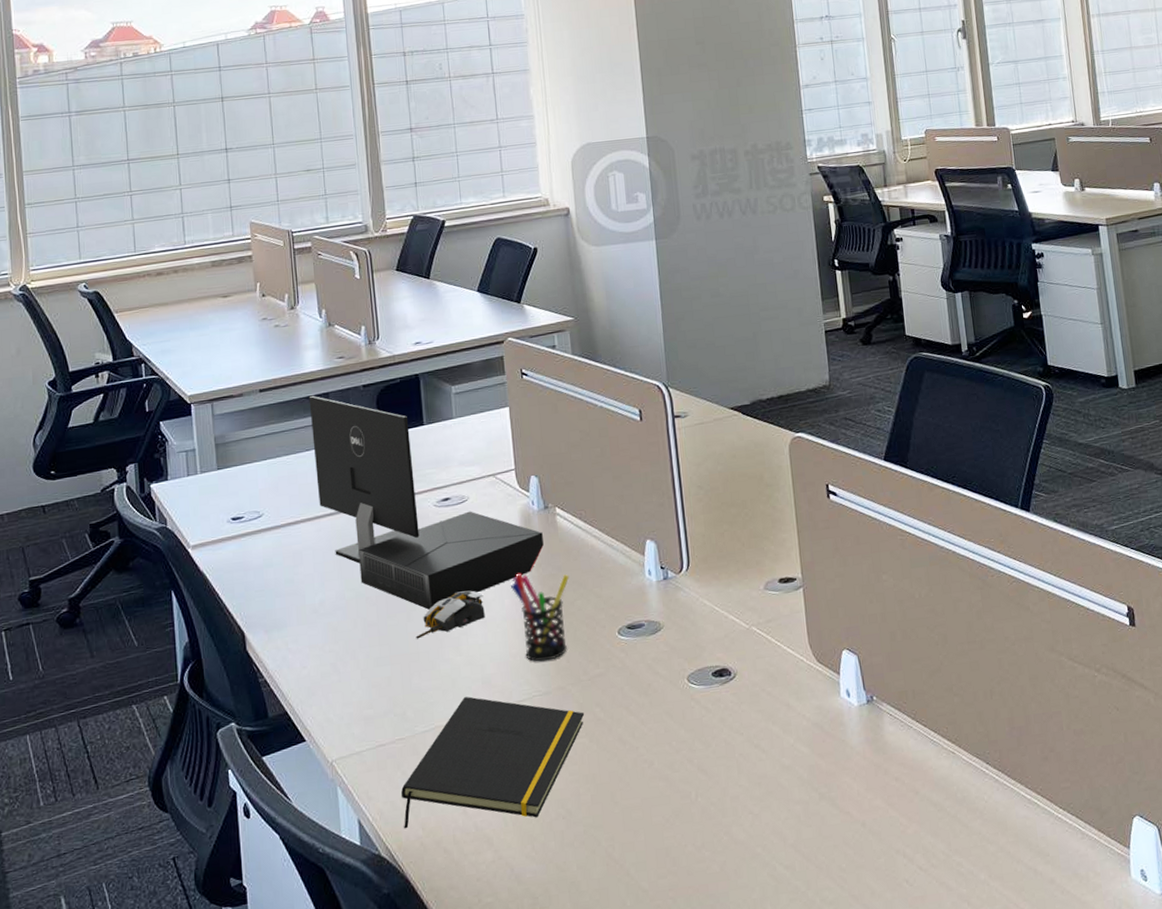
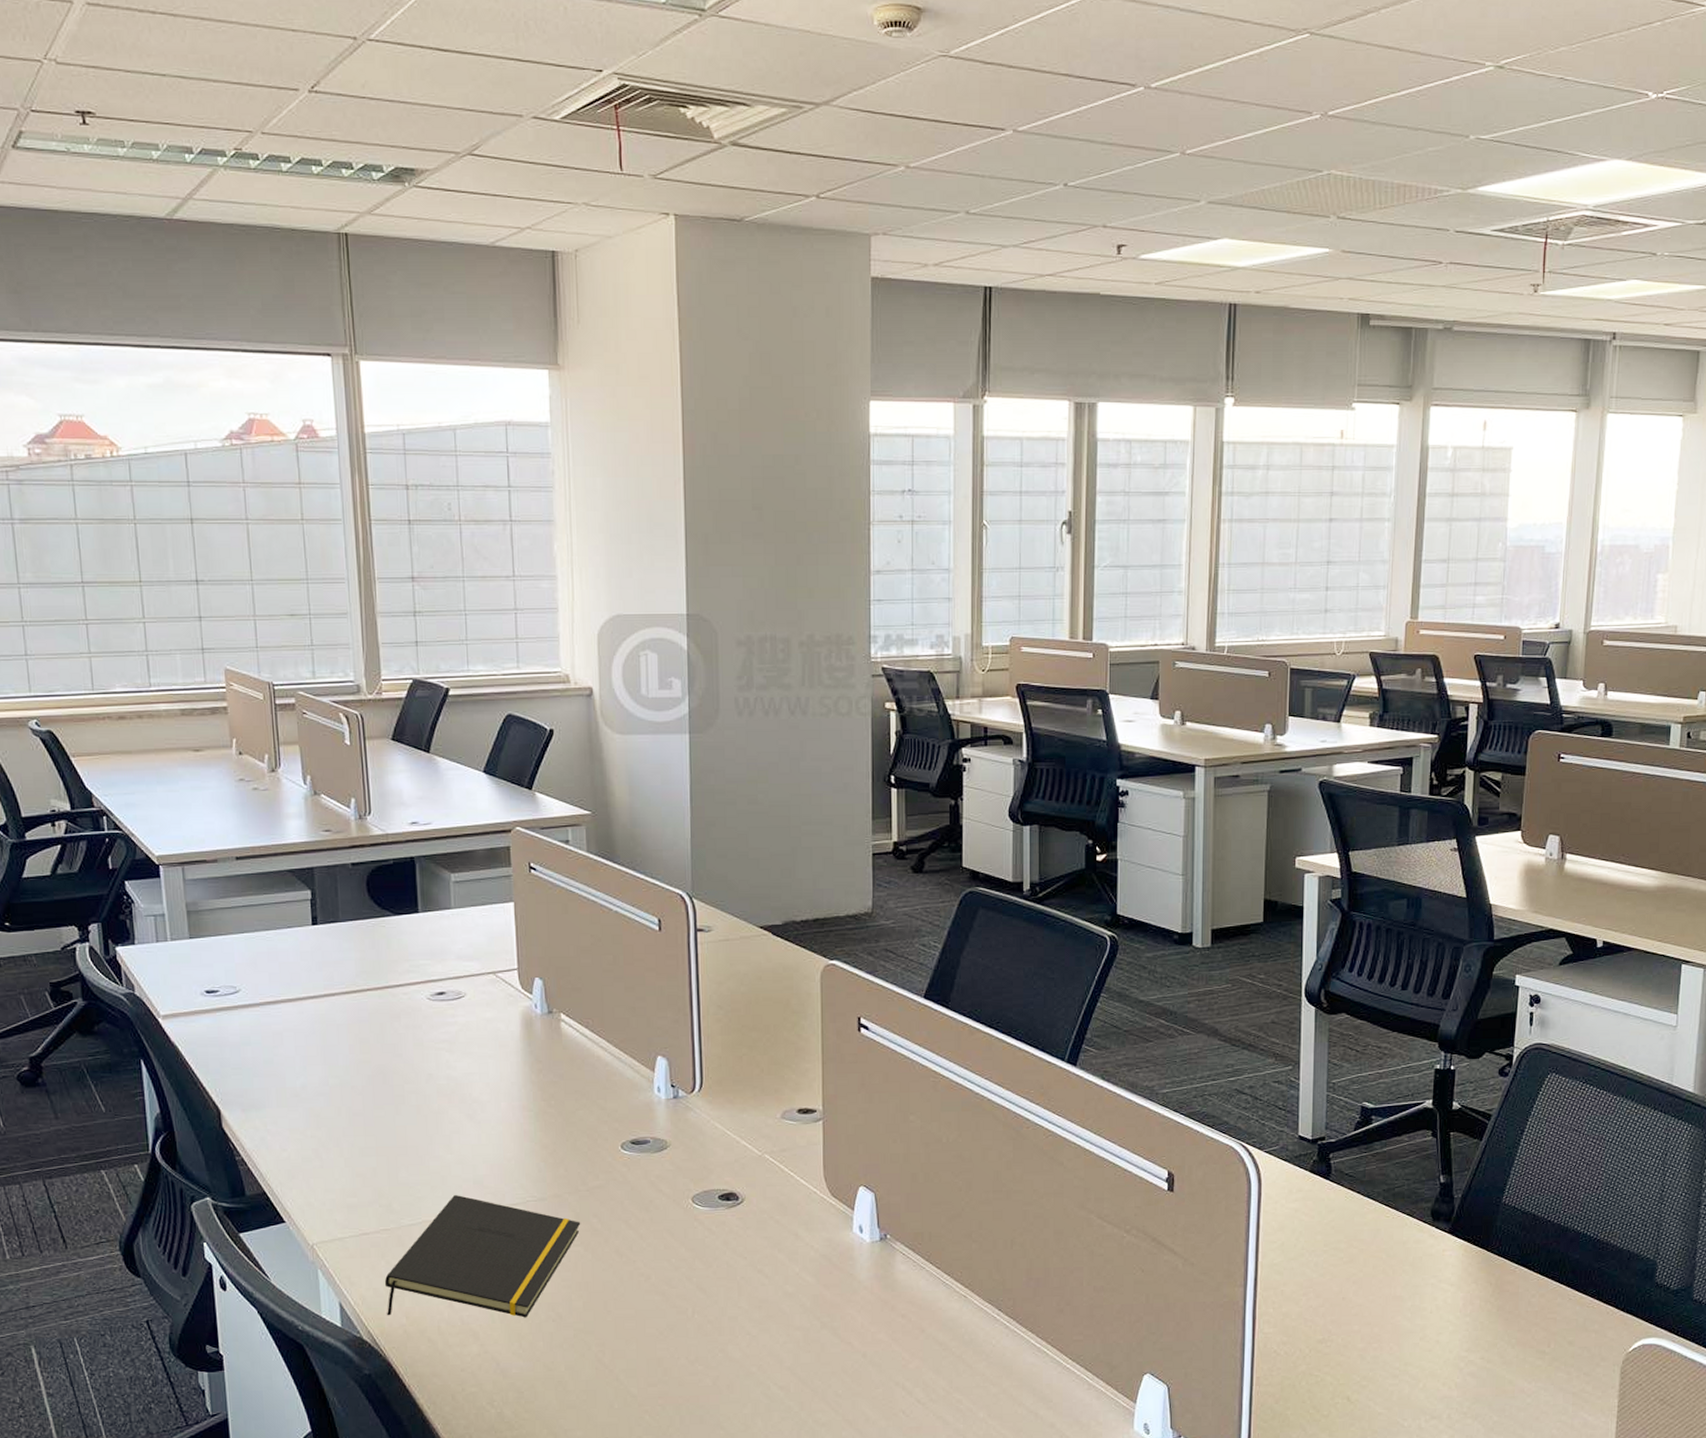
computer monitor: present [309,395,544,610] -> none [291,869,546,1105]
computer mouse: present [416,590,485,639] -> none [404,1089,479,1133]
pen holder: present [511,572,570,662] -> none [508,1076,572,1168]

